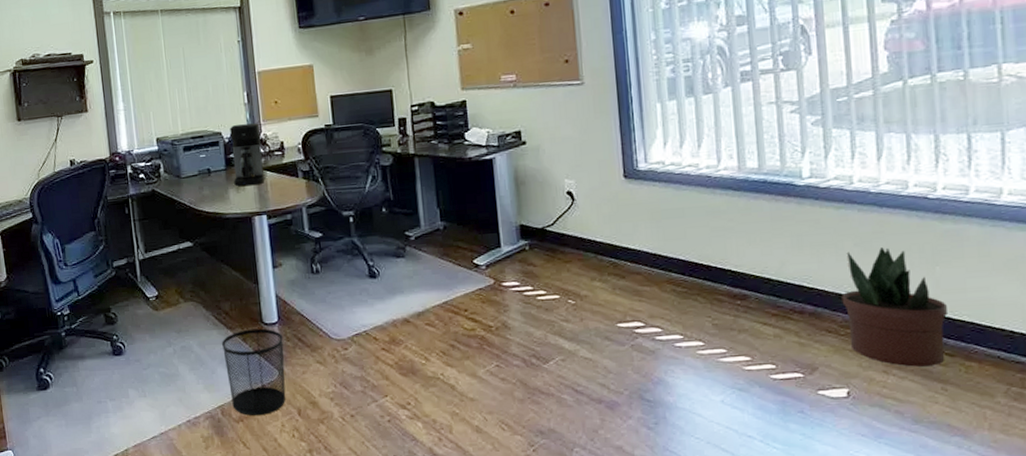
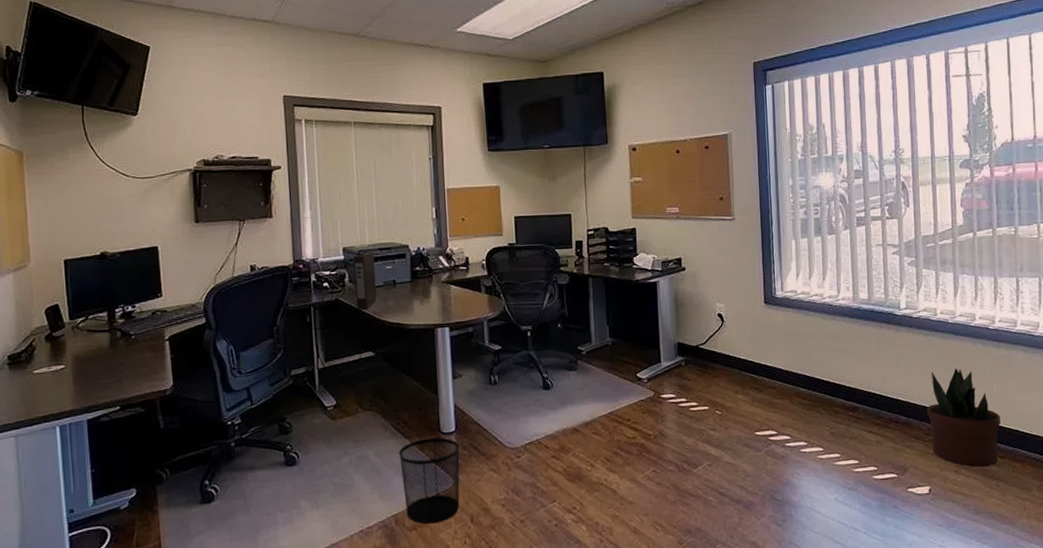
binder: none [167,141,193,200] -> present [353,252,377,310]
coffee maker: present [230,123,265,186] -> none [417,238,449,298]

